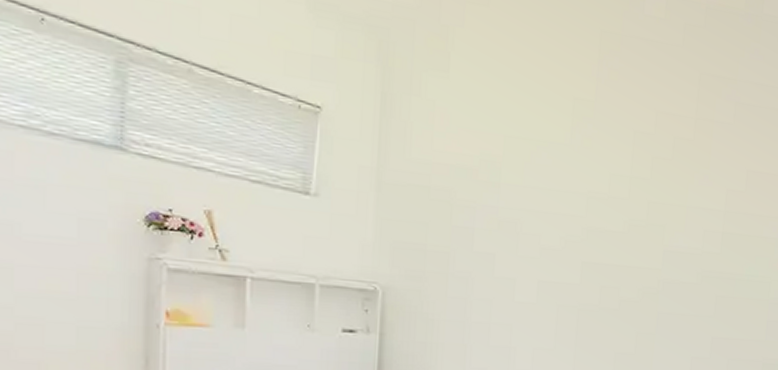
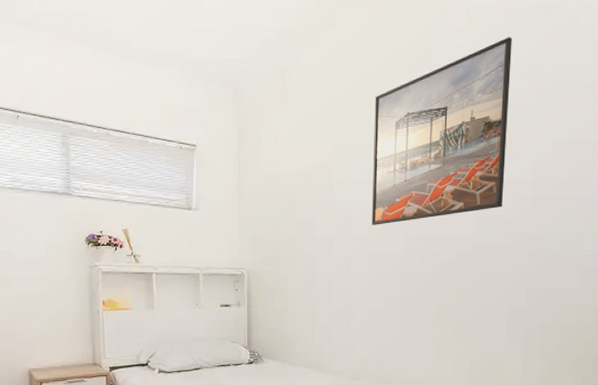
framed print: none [543,40,712,244] -> present [371,37,513,225]

